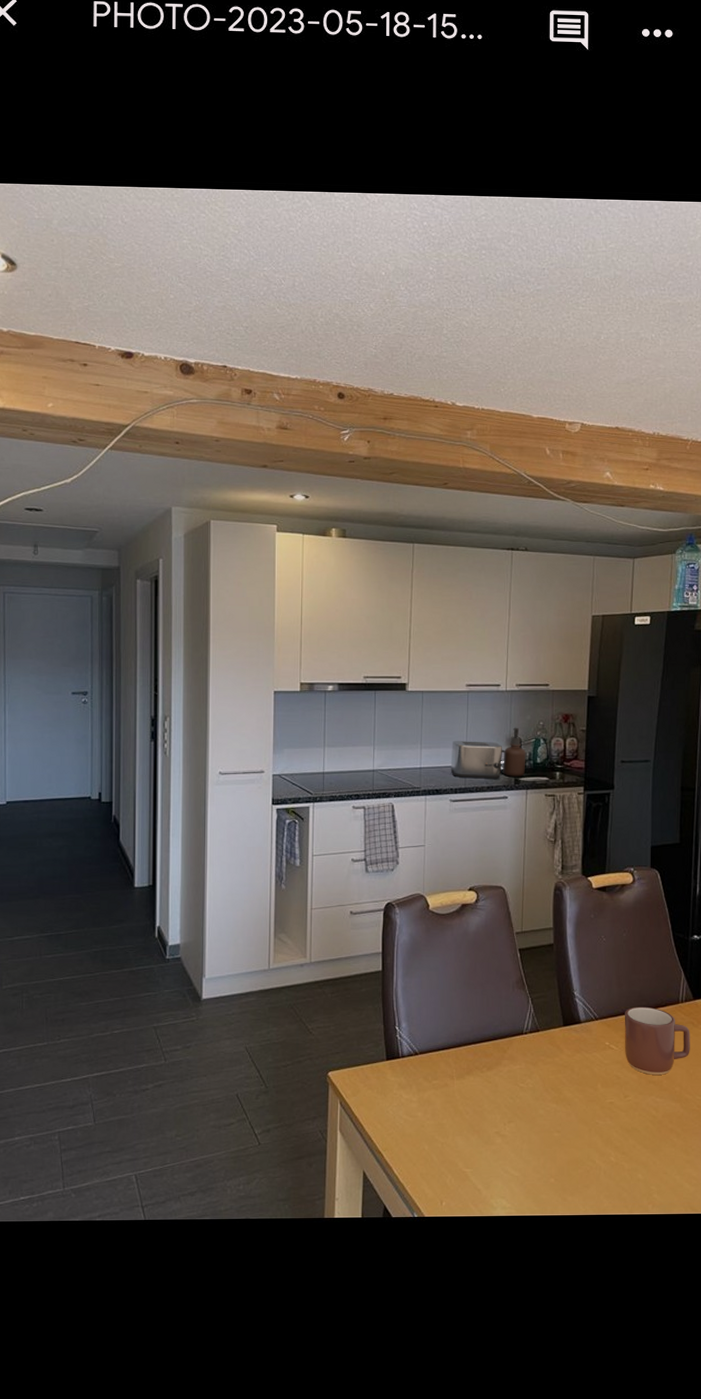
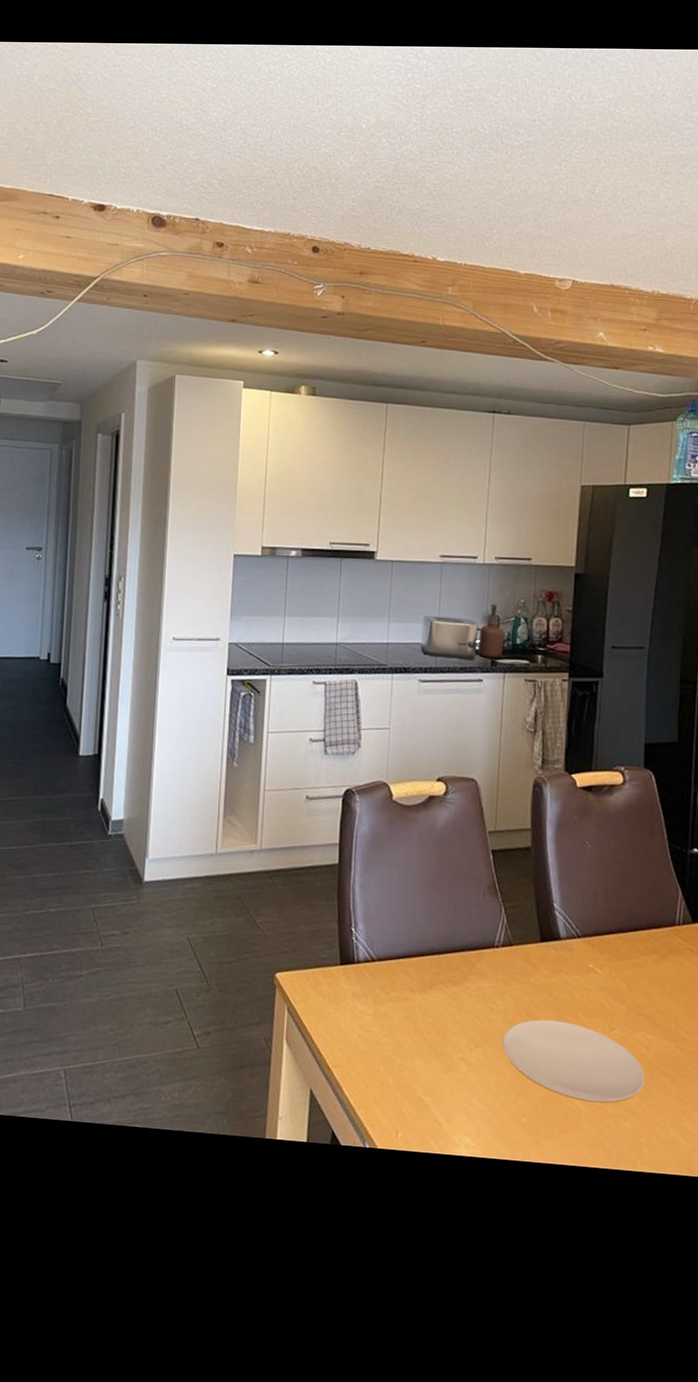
plate: none [533,1093,655,1160] -> present [503,1019,646,1104]
mug: present [624,1006,690,1075] -> none [610,925,688,1008]

